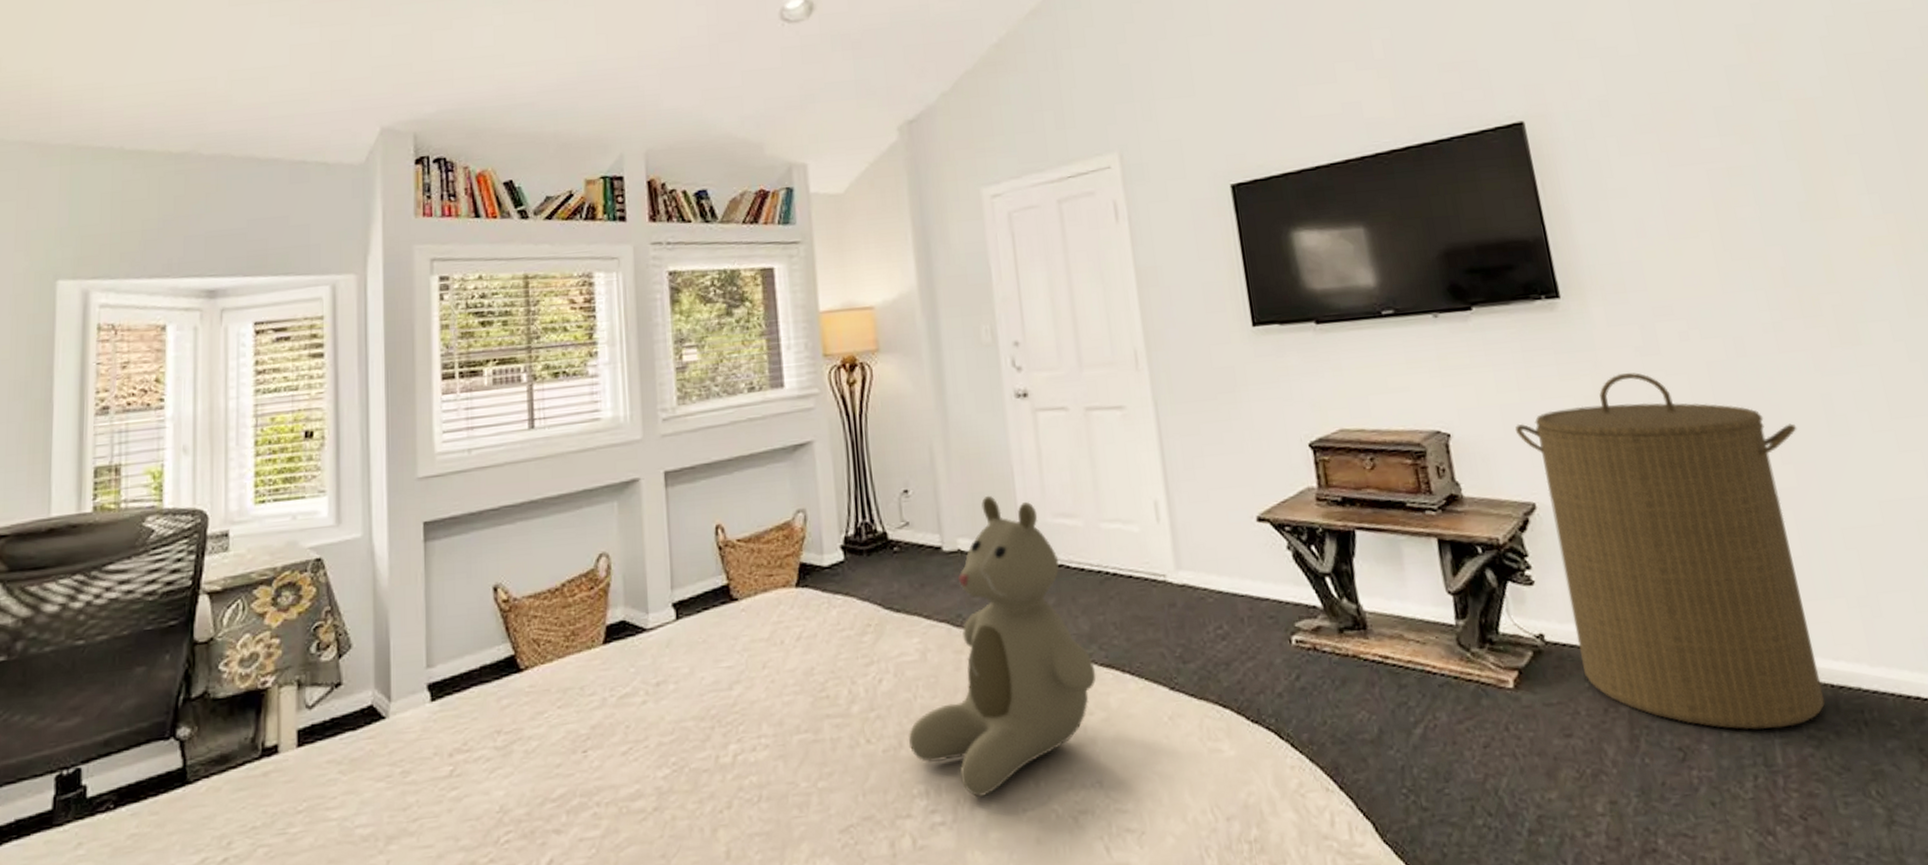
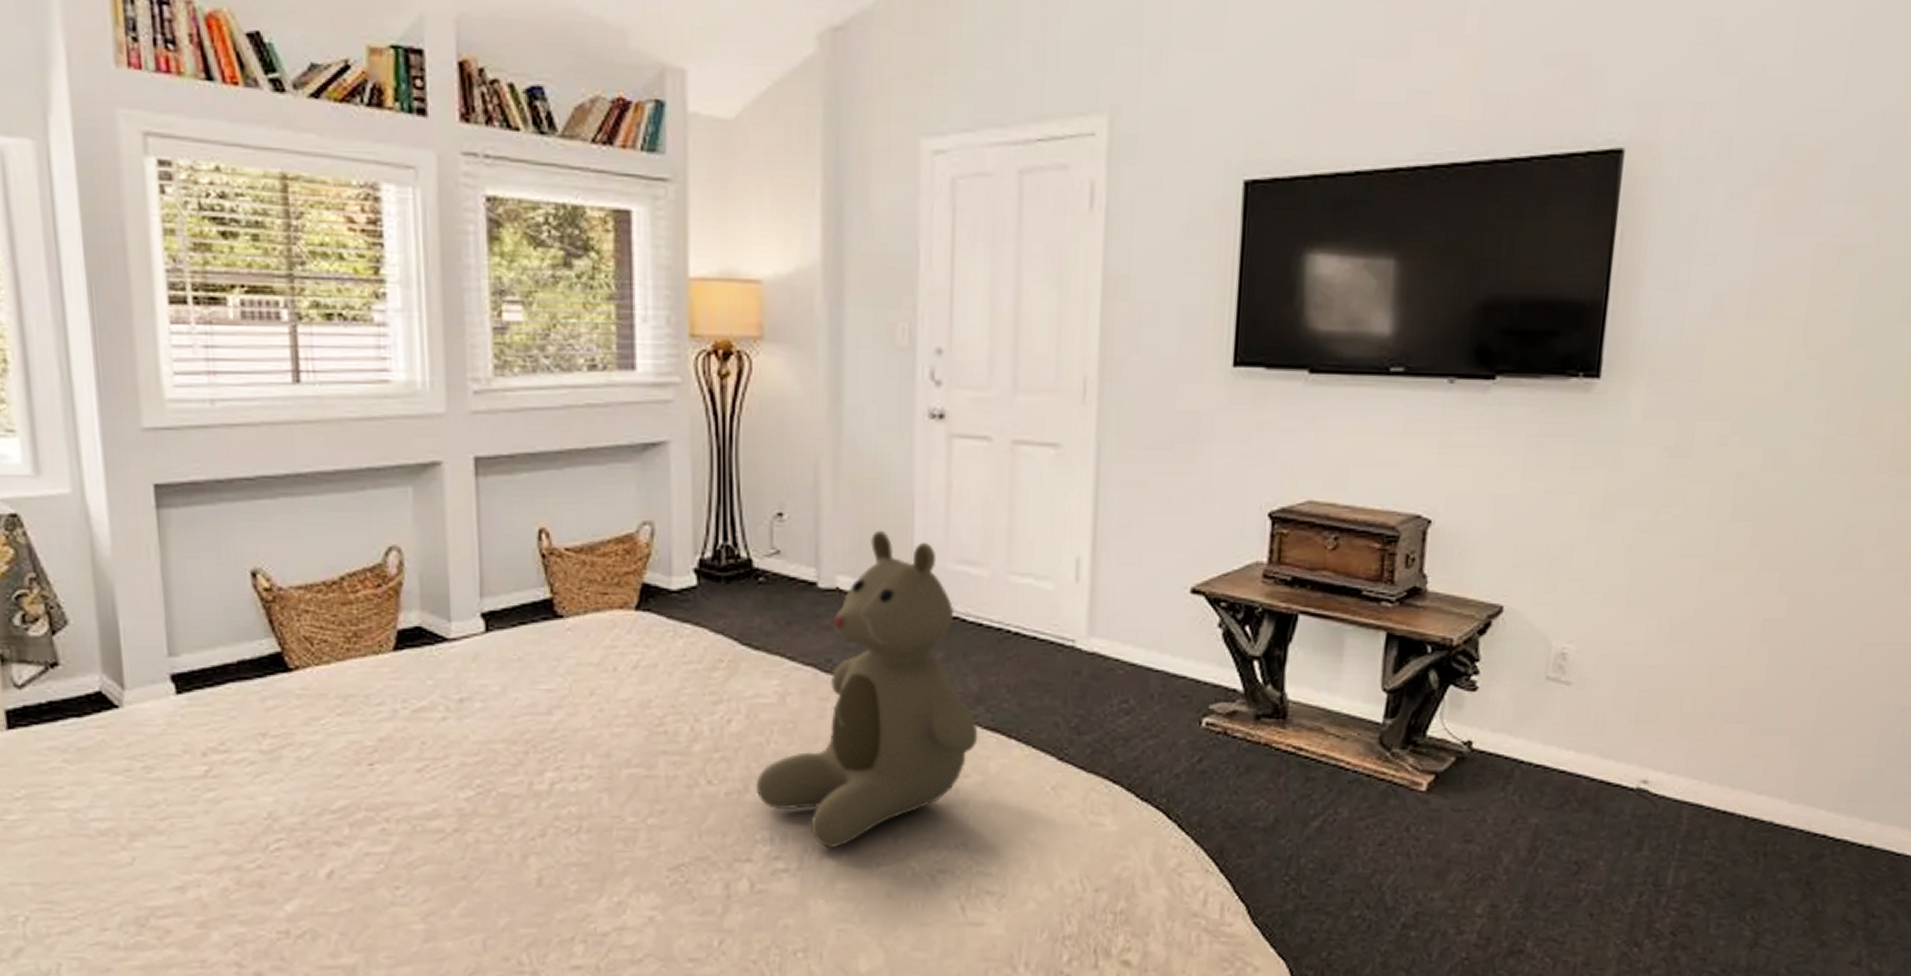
laundry hamper: present [1515,372,1826,730] -> none [1502,474,1808,852]

